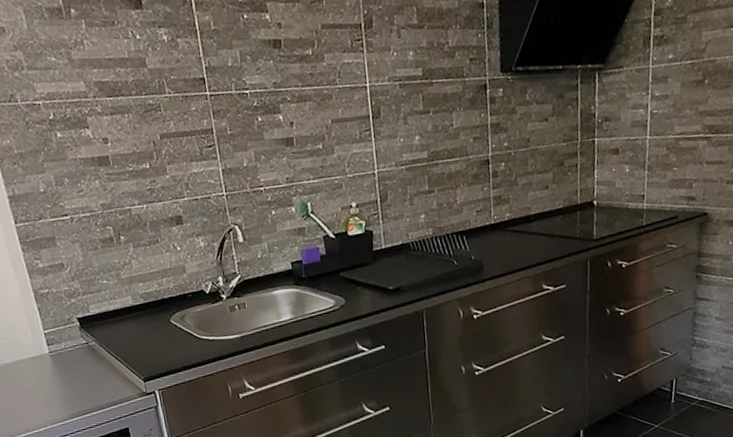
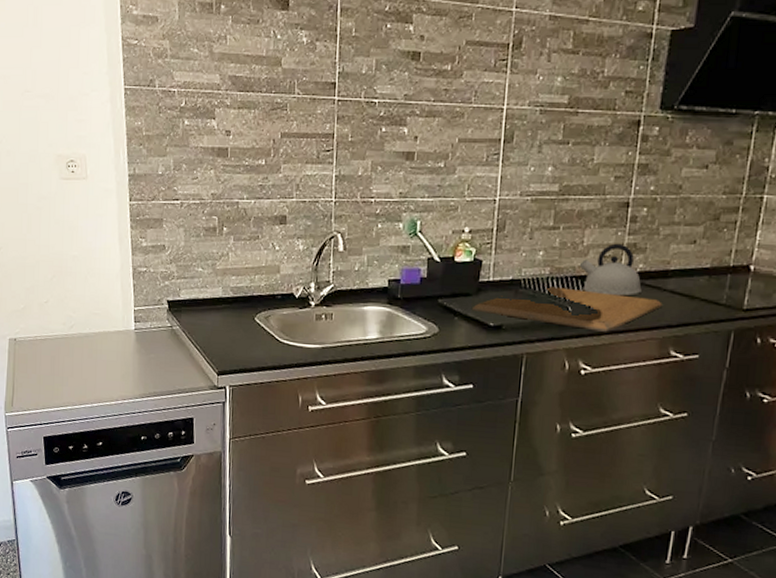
chopping board: none [371,242,530,279] -> present [471,285,662,332]
kettle: none [456,197,512,246] -> present [579,243,642,296]

